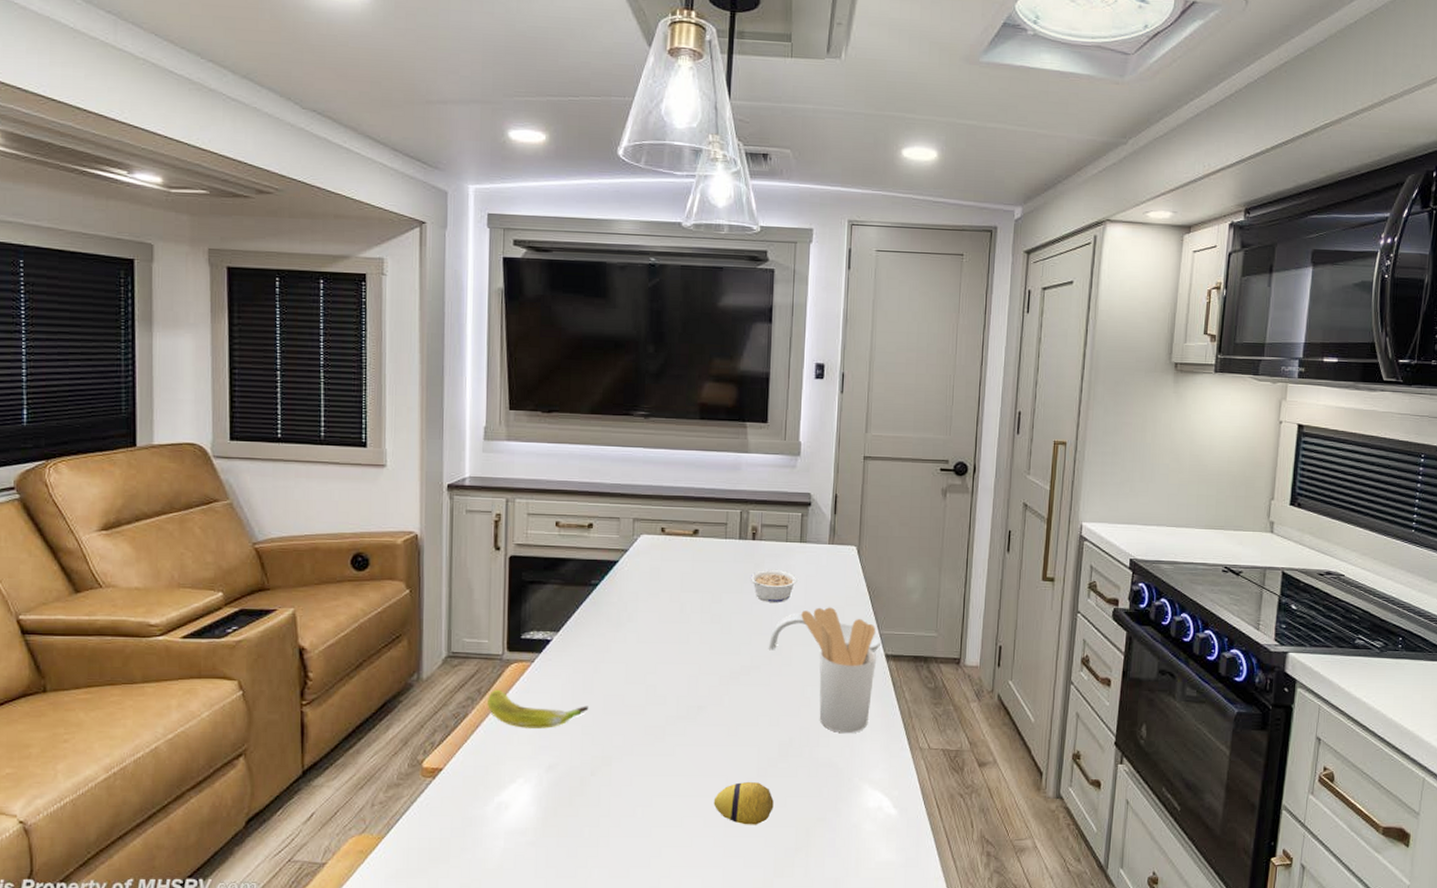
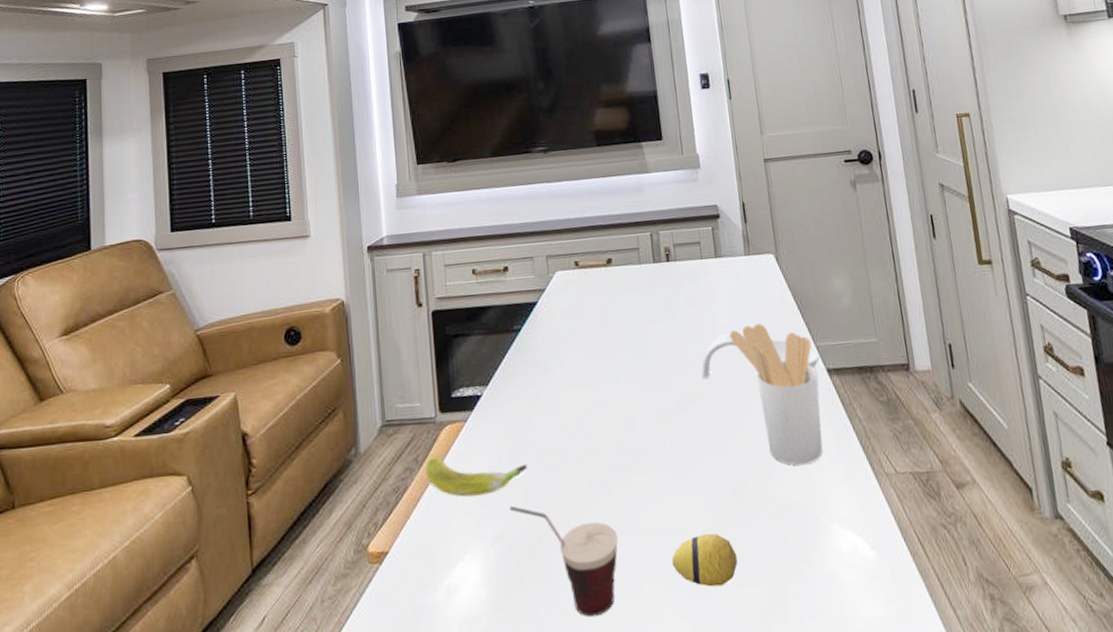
cup: none [566,740,668,840] -> present [509,505,619,618]
legume: present [750,569,799,602] -> none [670,289,721,327]

